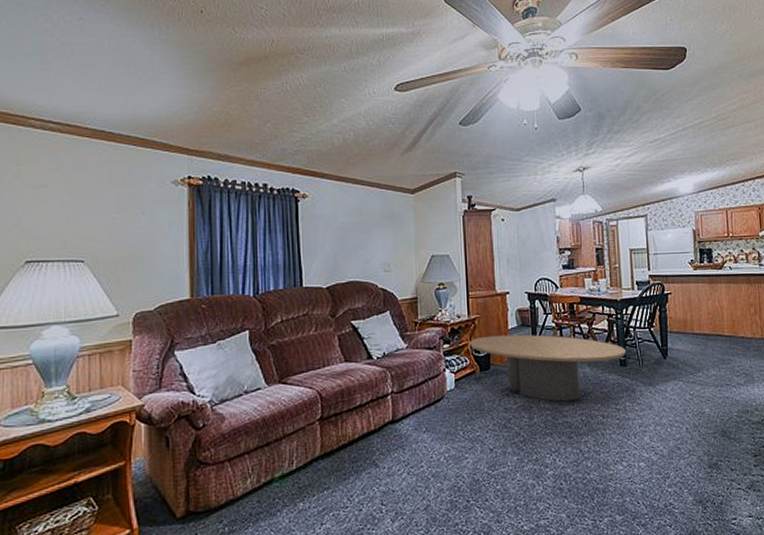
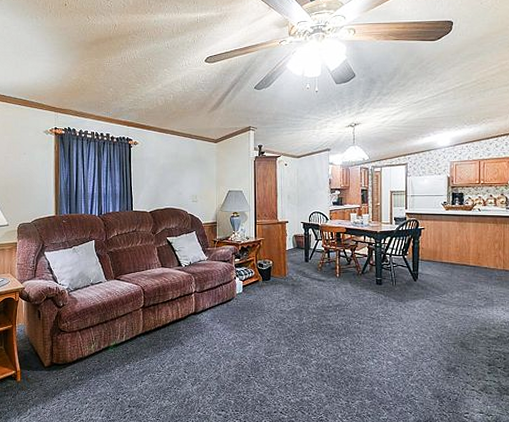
coffee table: present [470,334,627,402] -> none [256,254,383,309]

